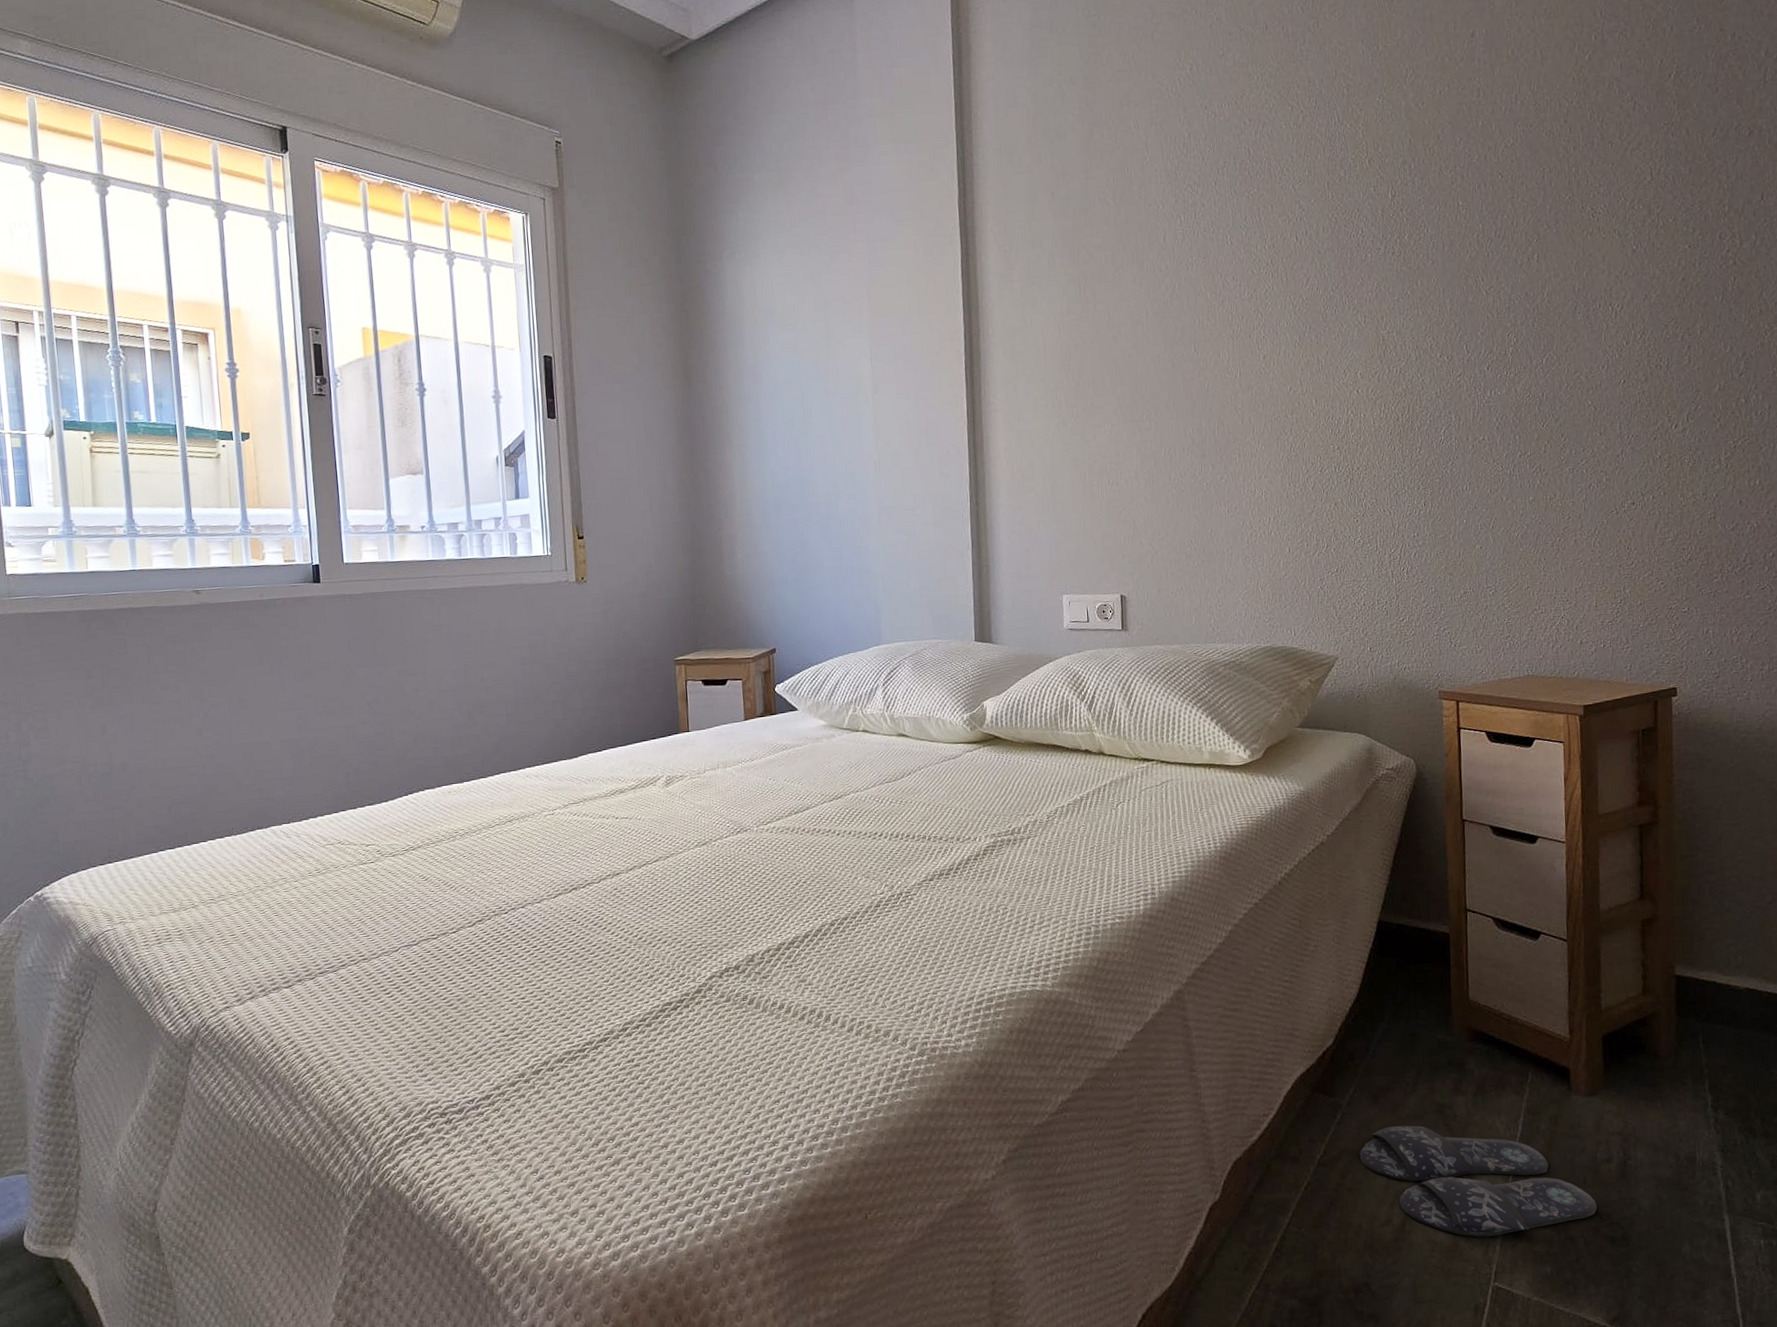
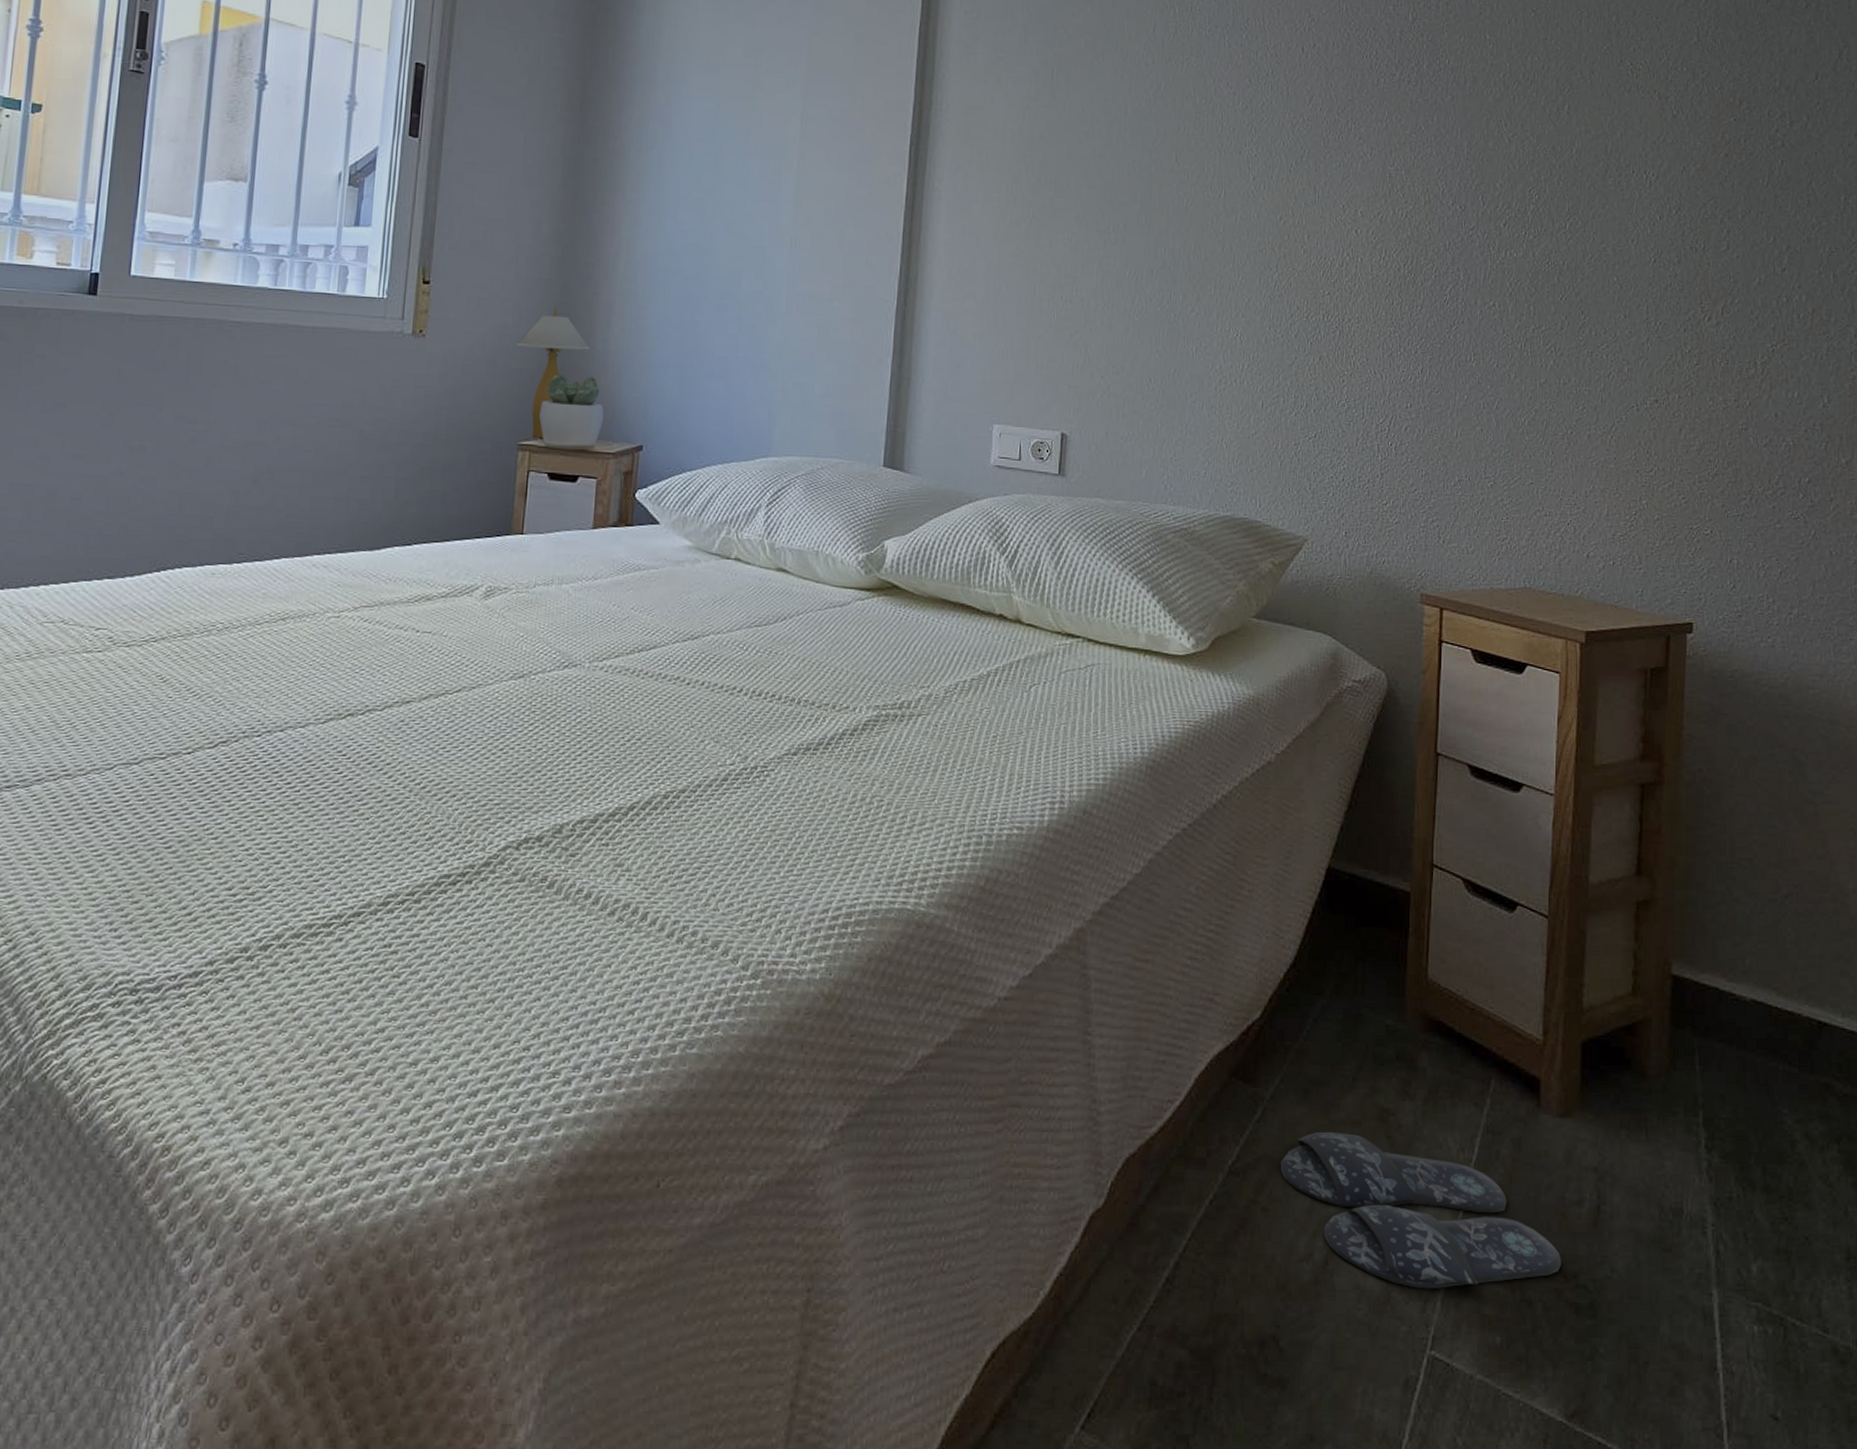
table lamp: none [660,542,722,654] -> present [515,304,590,439]
succulent plant: none [688,597,741,661] -> present [539,374,604,451]

